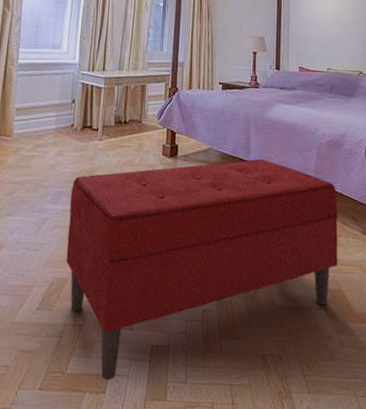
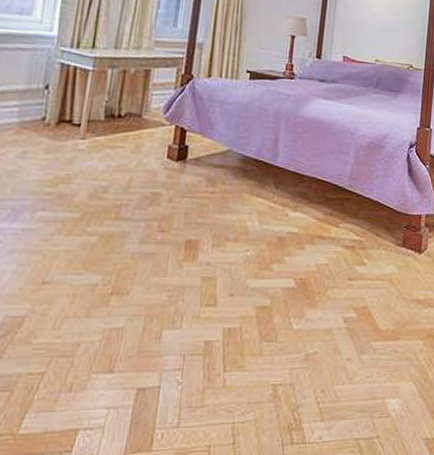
bench: present [65,159,338,381] -> none [24,163,373,437]

